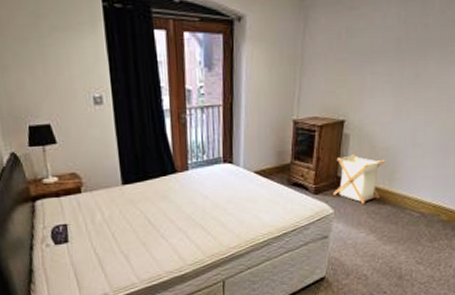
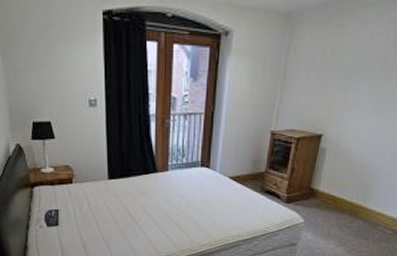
laundry basket: present [333,153,386,204] -> none [305,167,361,217]

